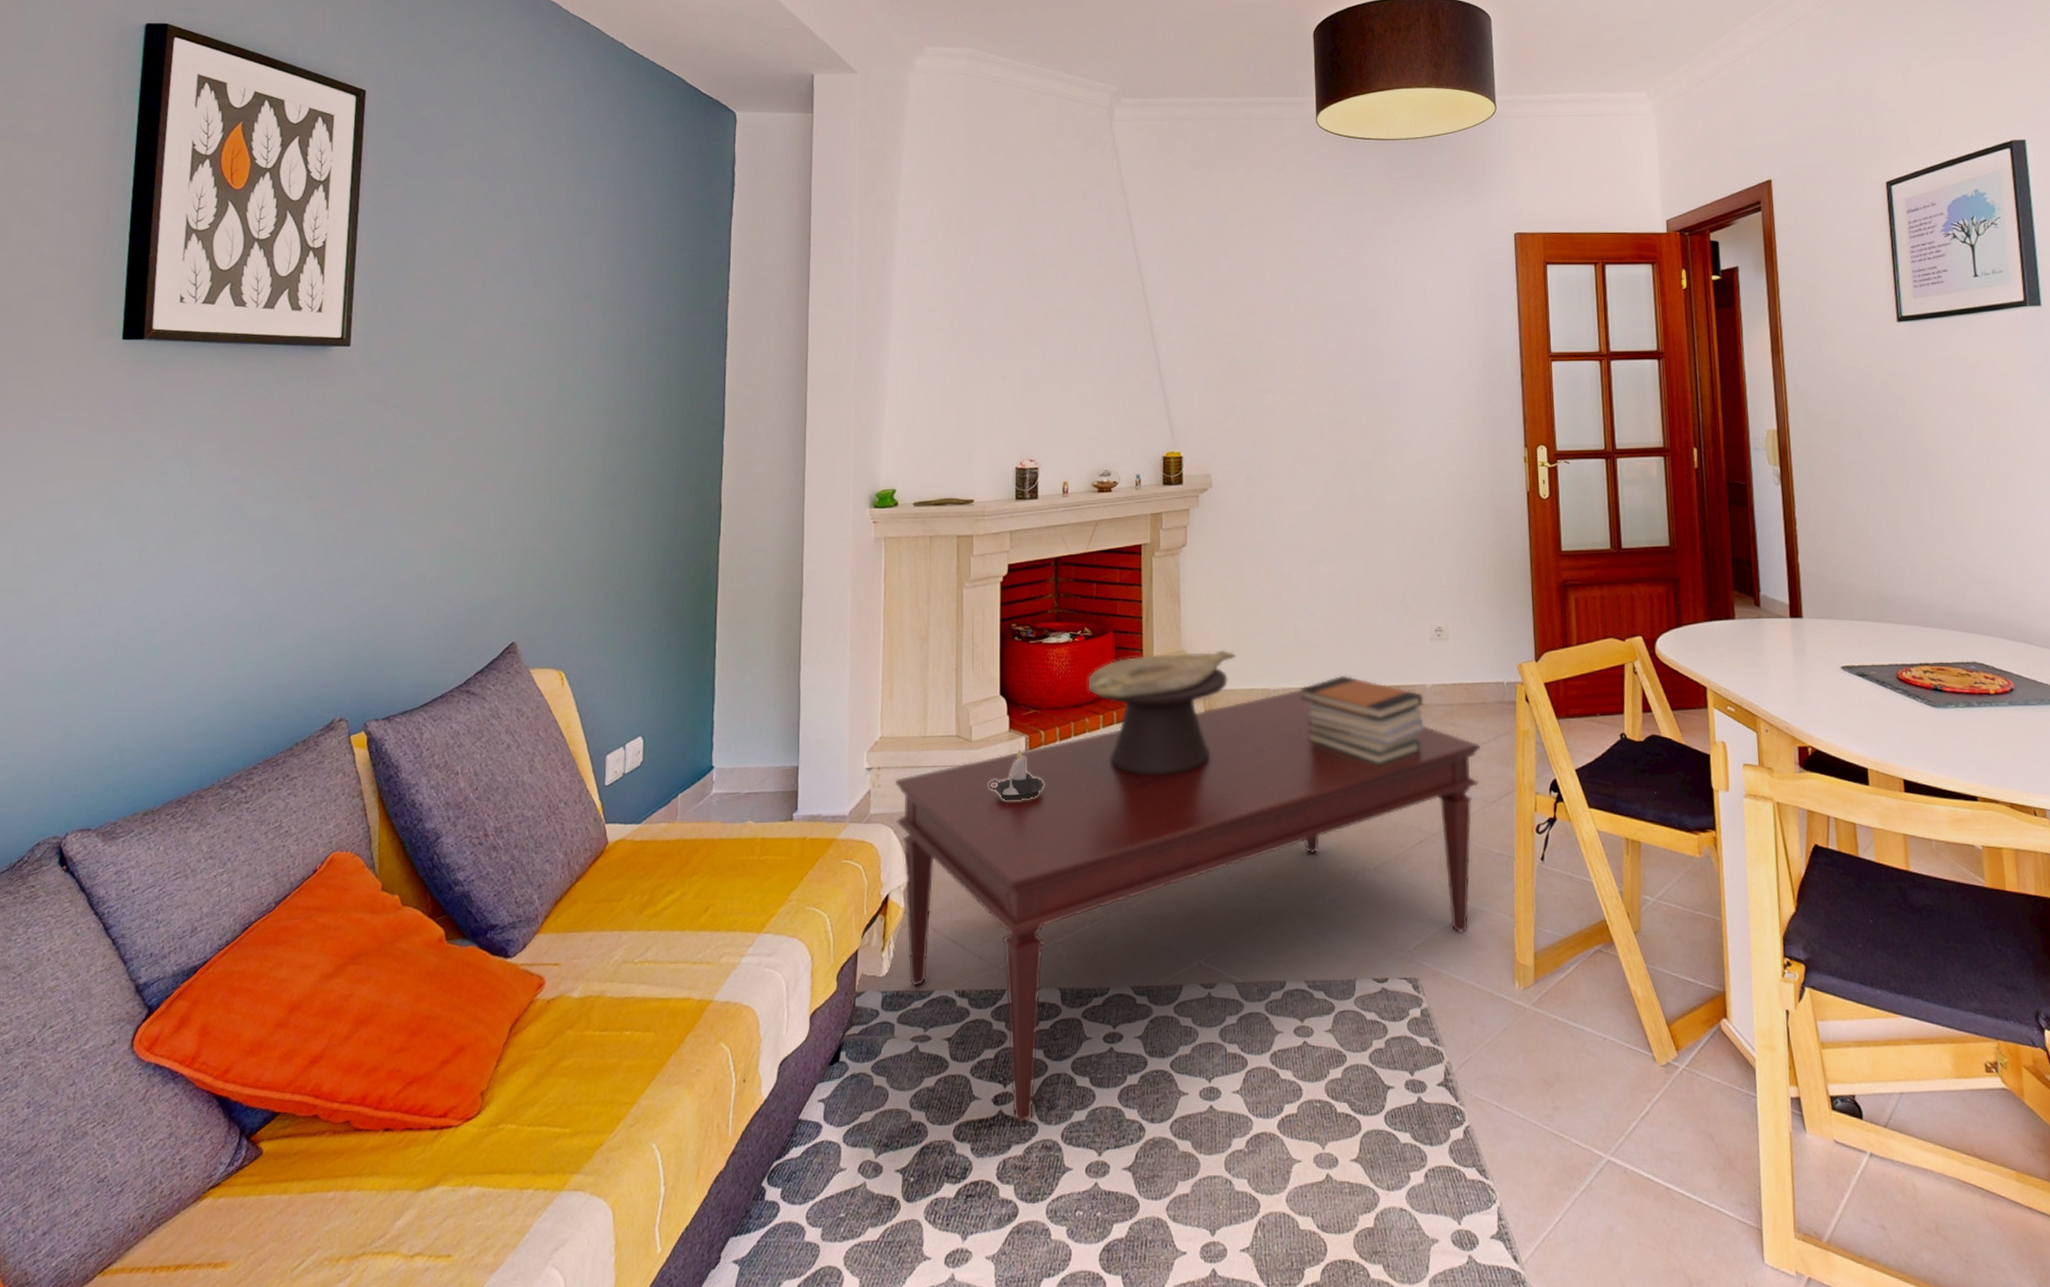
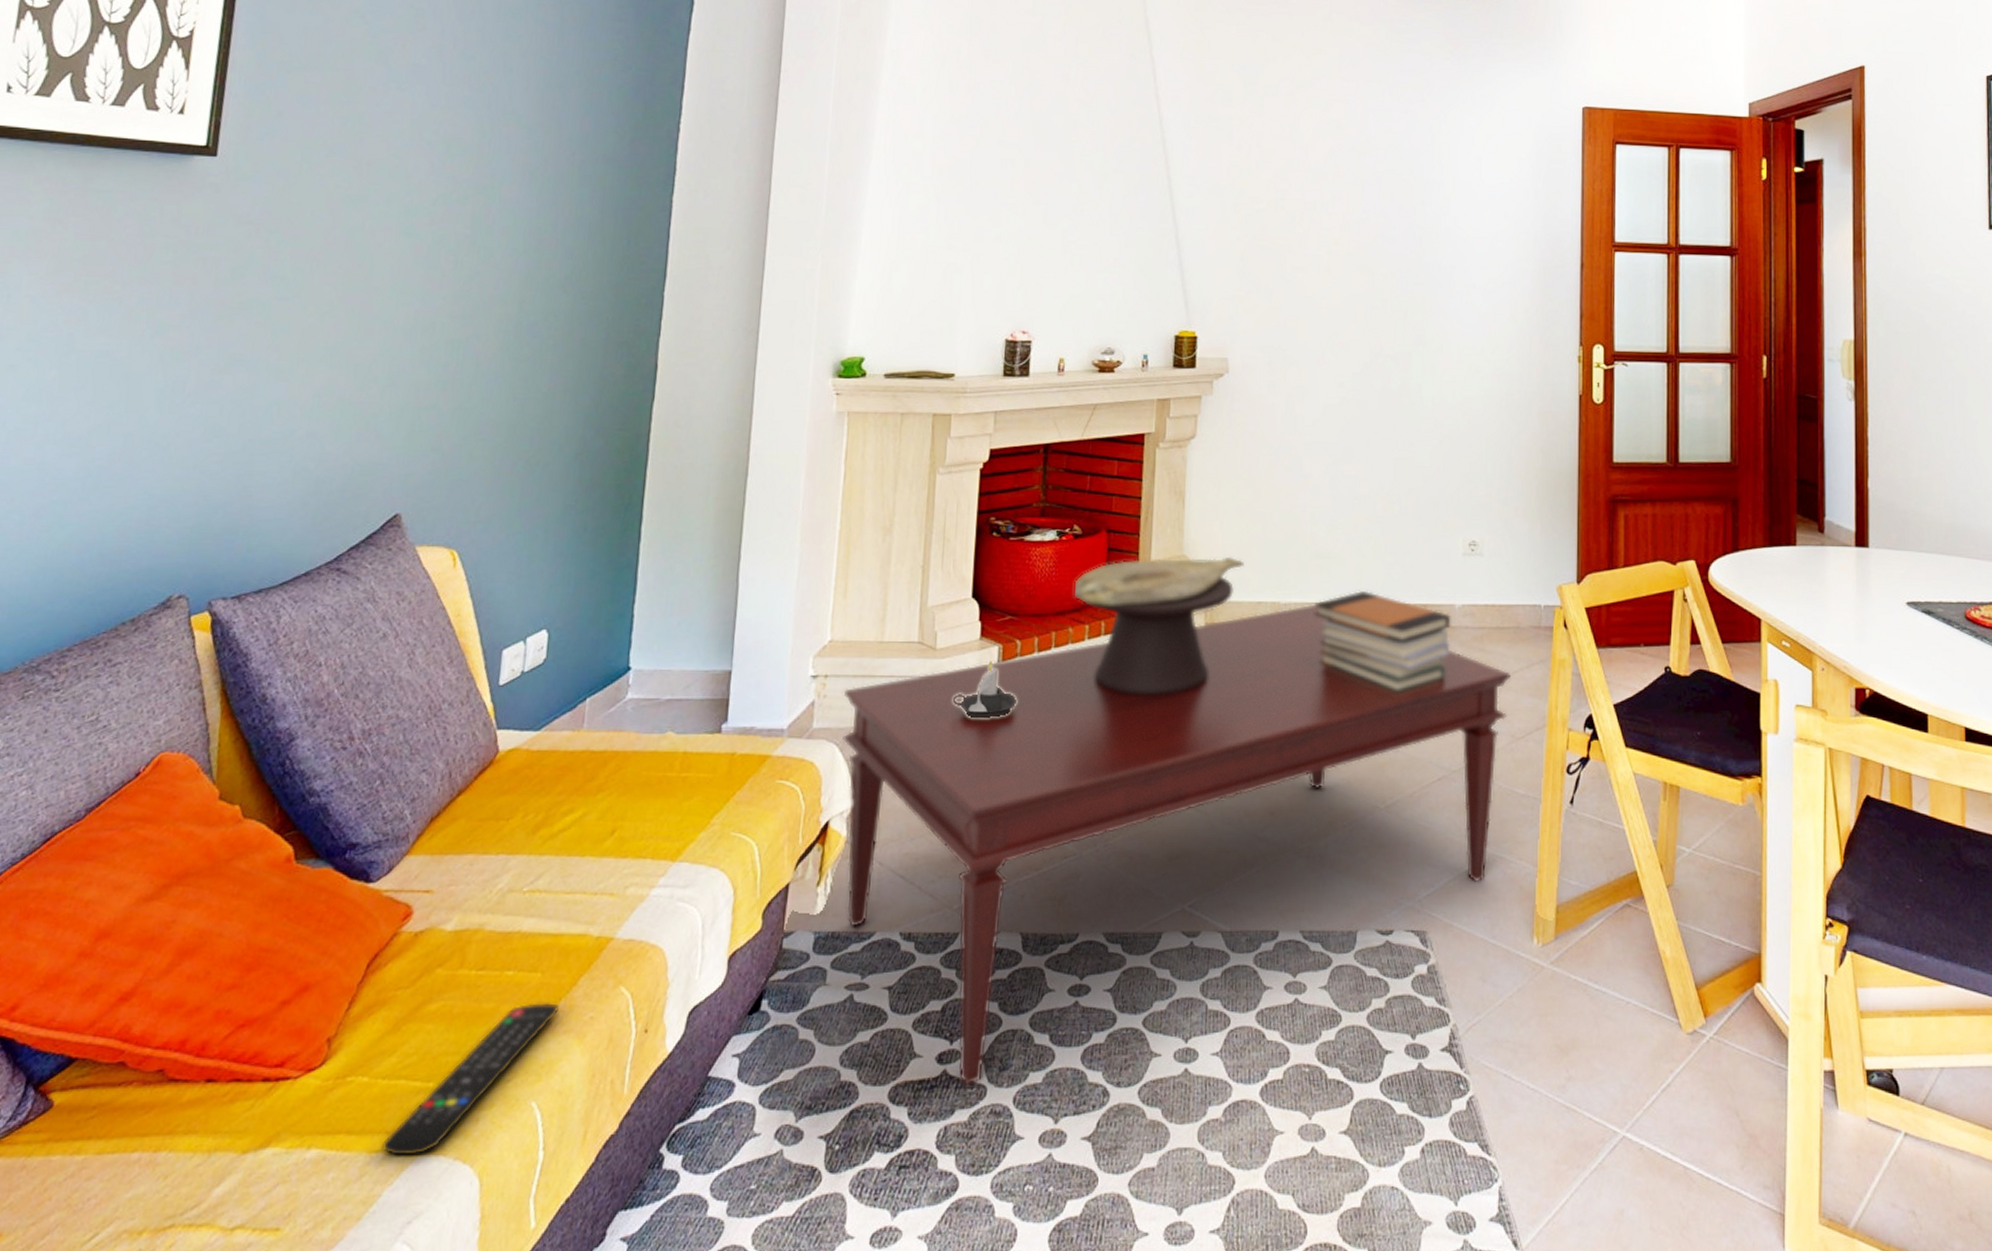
remote control: none [530,1058,670,1192] -> present [381,1003,559,1156]

